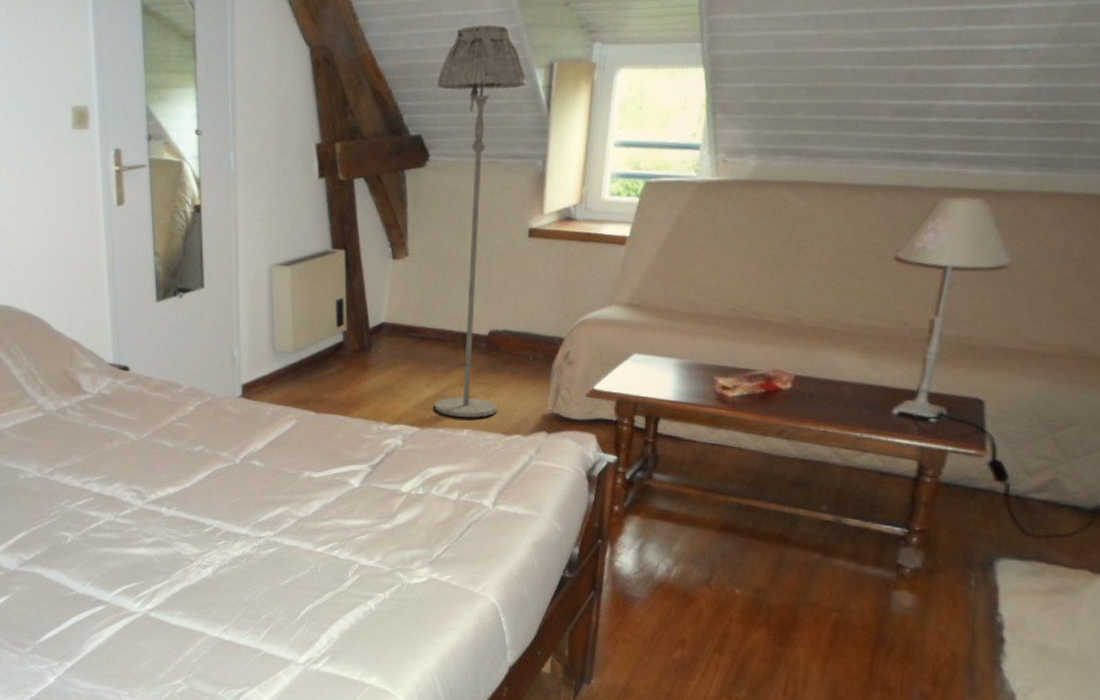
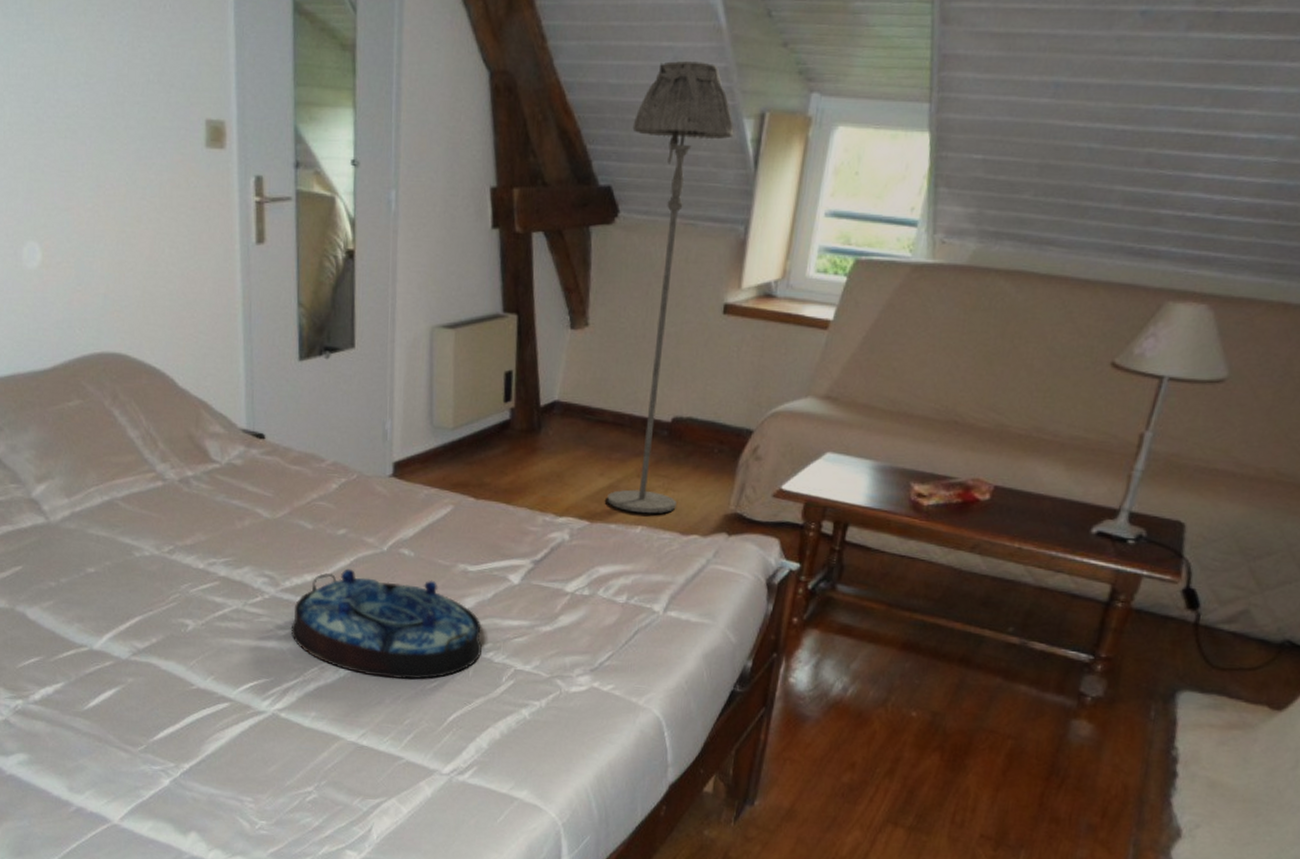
serving tray: none [157,480,329,579] -> present [290,568,483,680]

